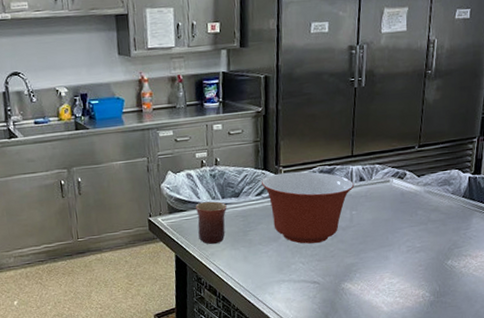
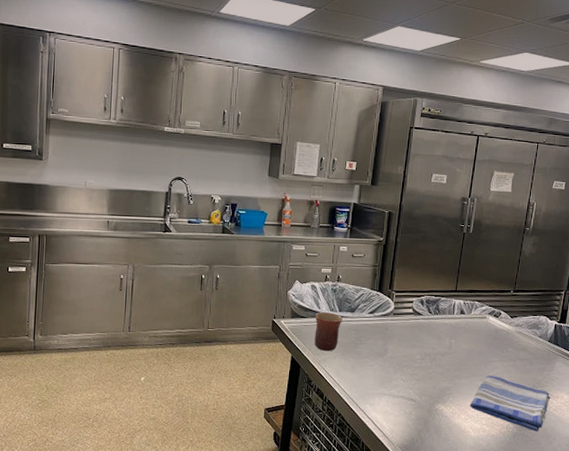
mixing bowl: present [261,171,354,244] -> none [374,296,455,365]
dish towel: none [380,242,469,297] -> present [470,374,551,432]

